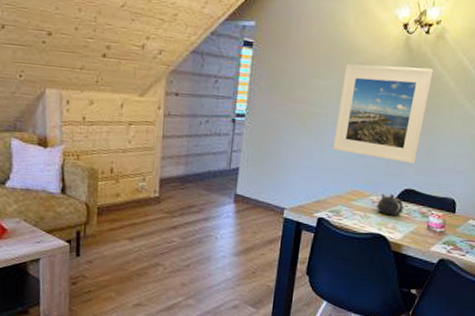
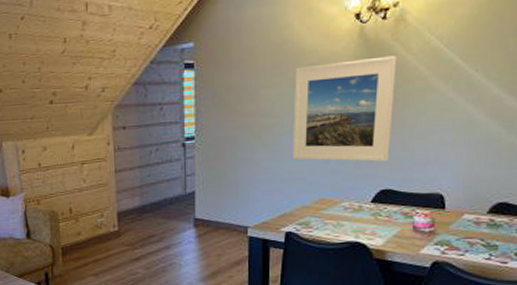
teapot: present [377,193,404,216] -> none [350,197,382,221]

